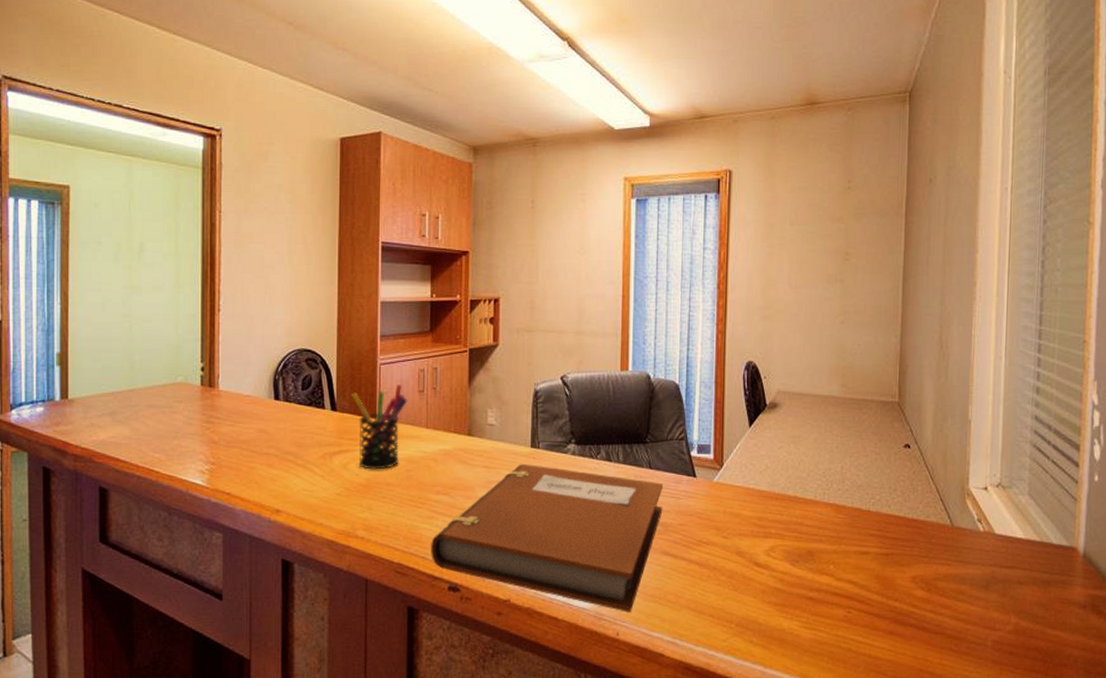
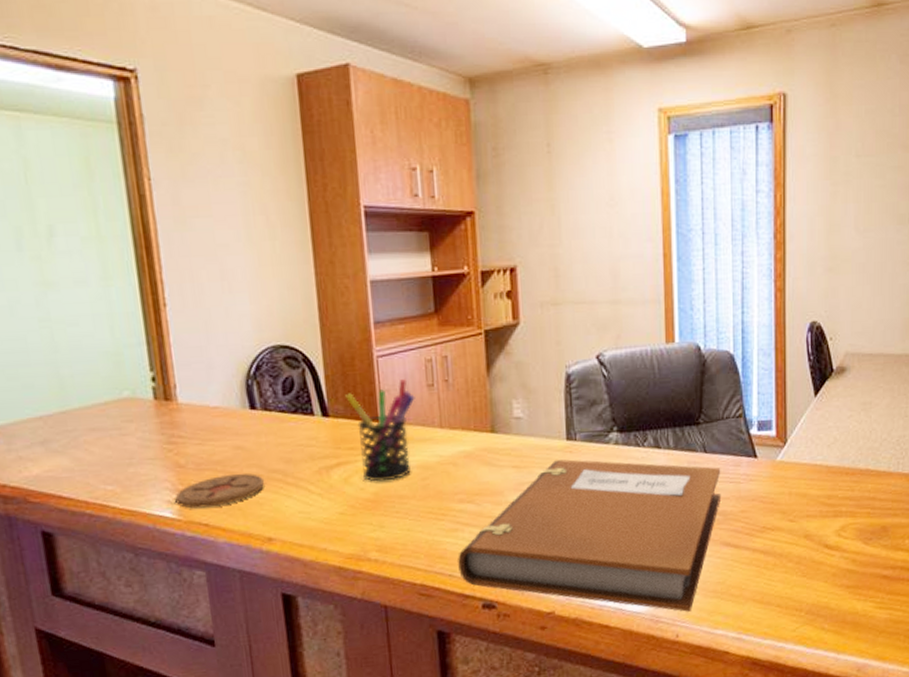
coaster: none [206,452,279,479] -> present [175,473,265,509]

